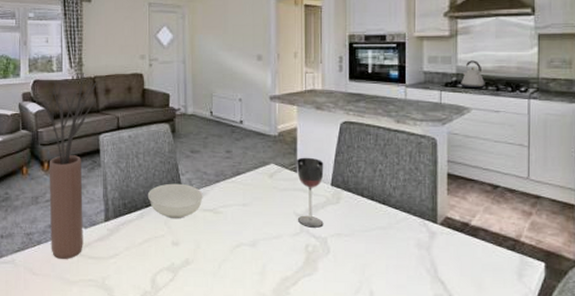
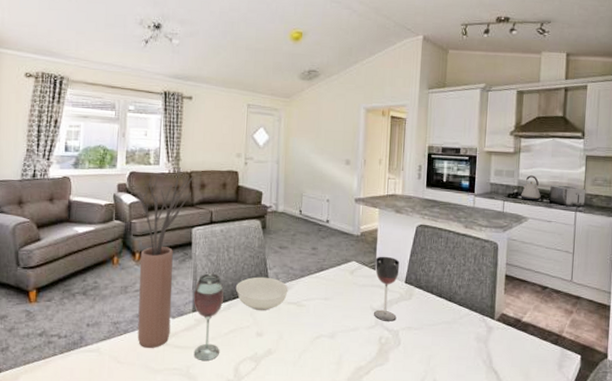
wineglass: none [105,181,136,272] -> present [193,273,225,361]
toaster: none [496,69,541,94] -> present [549,184,586,208]

